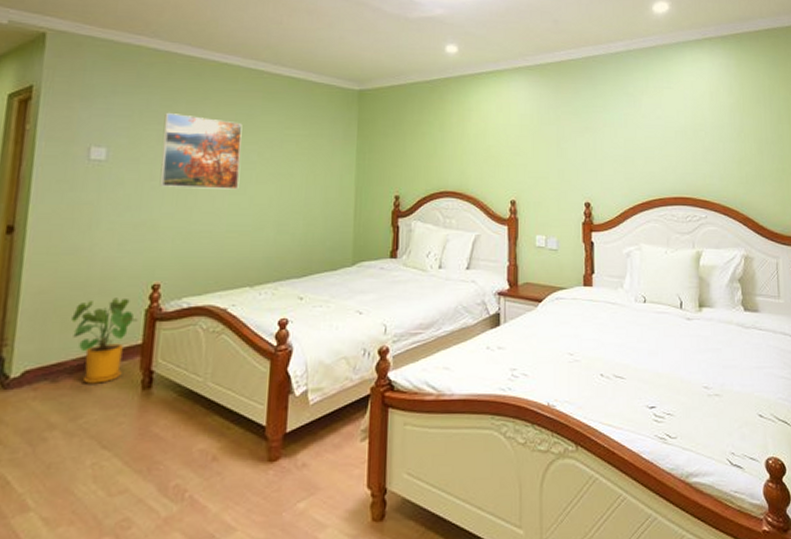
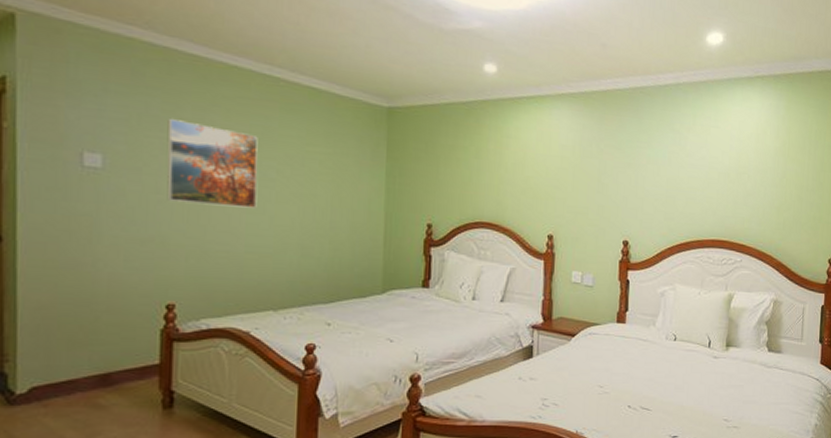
house plant: present [71,298,138,384] -> none [79,316,153,402]

